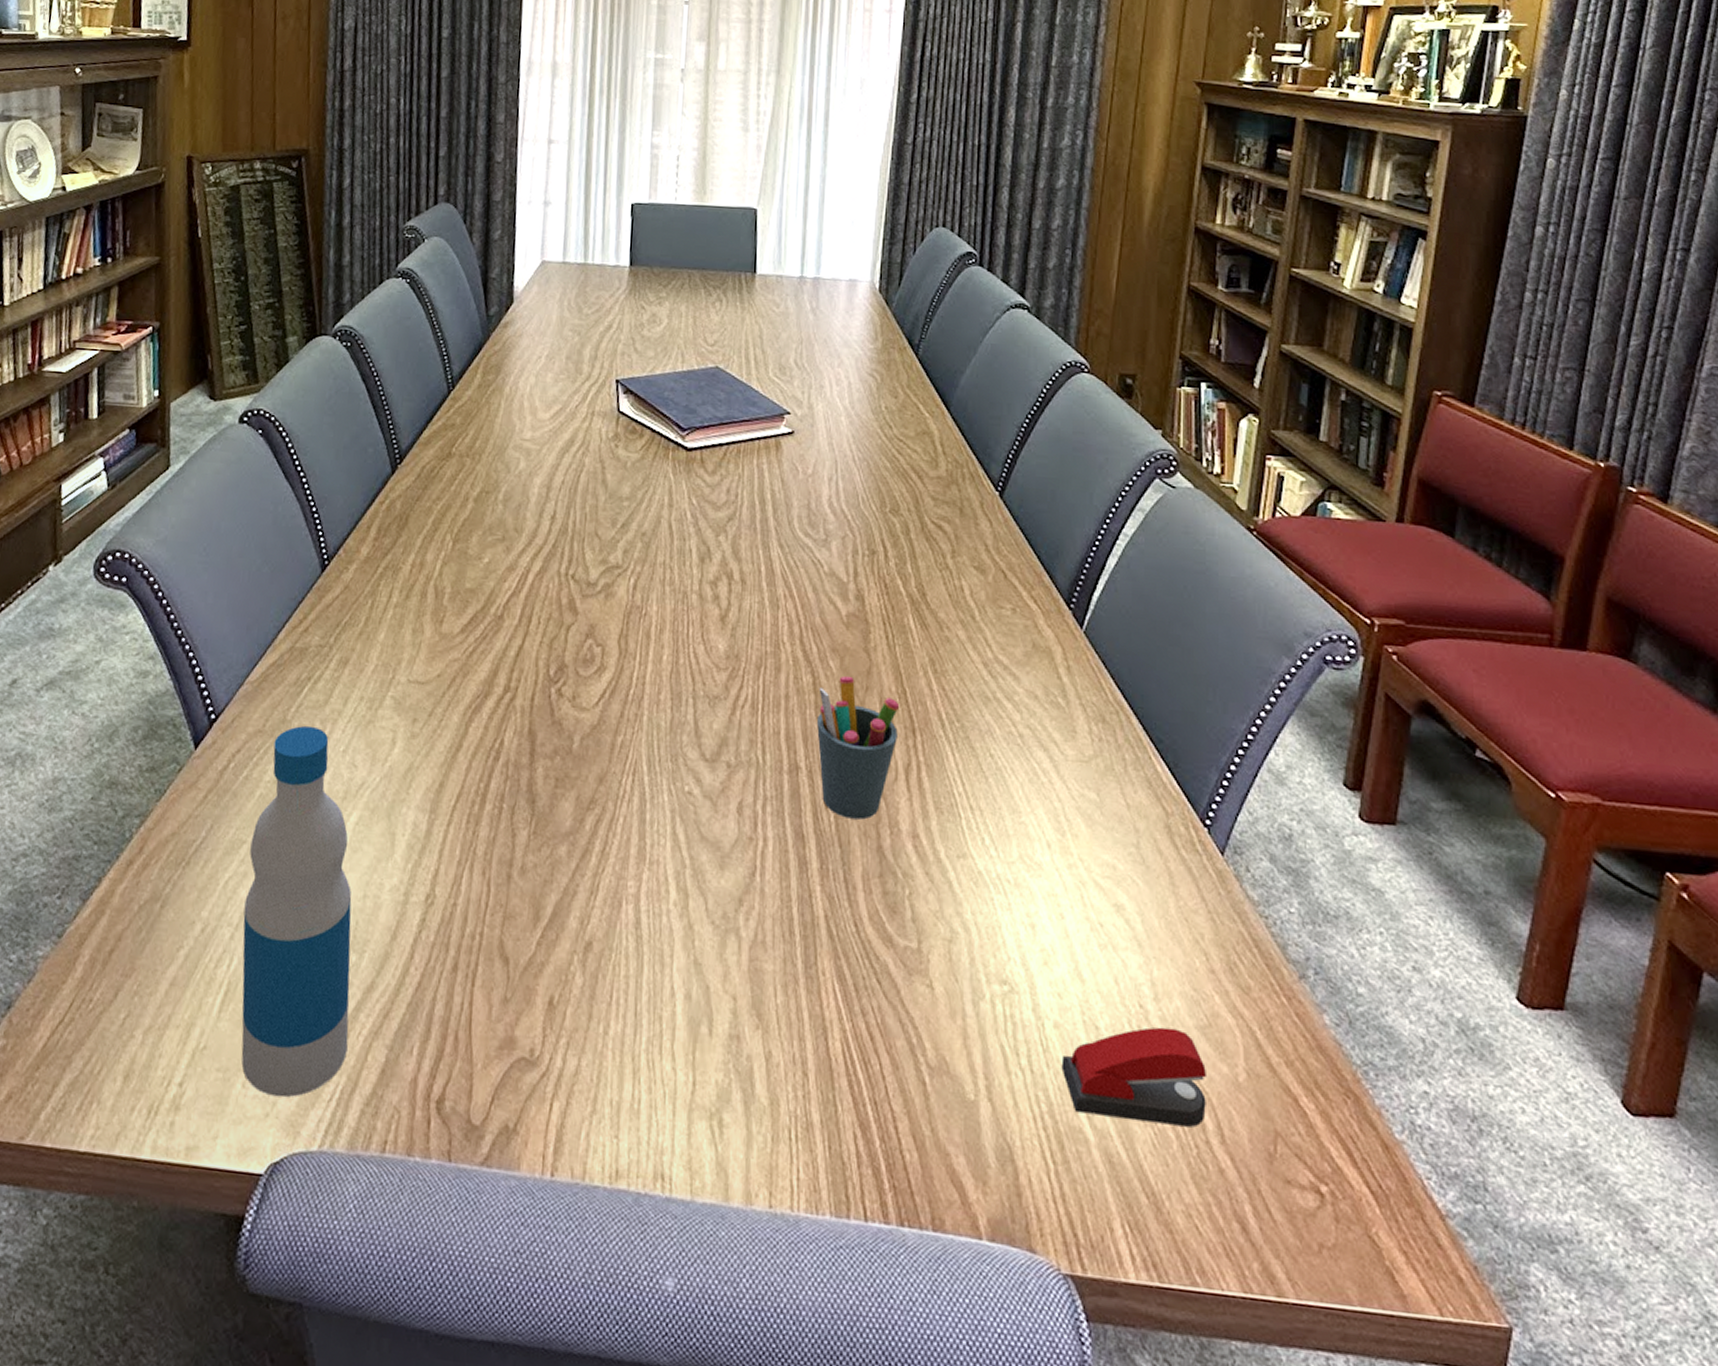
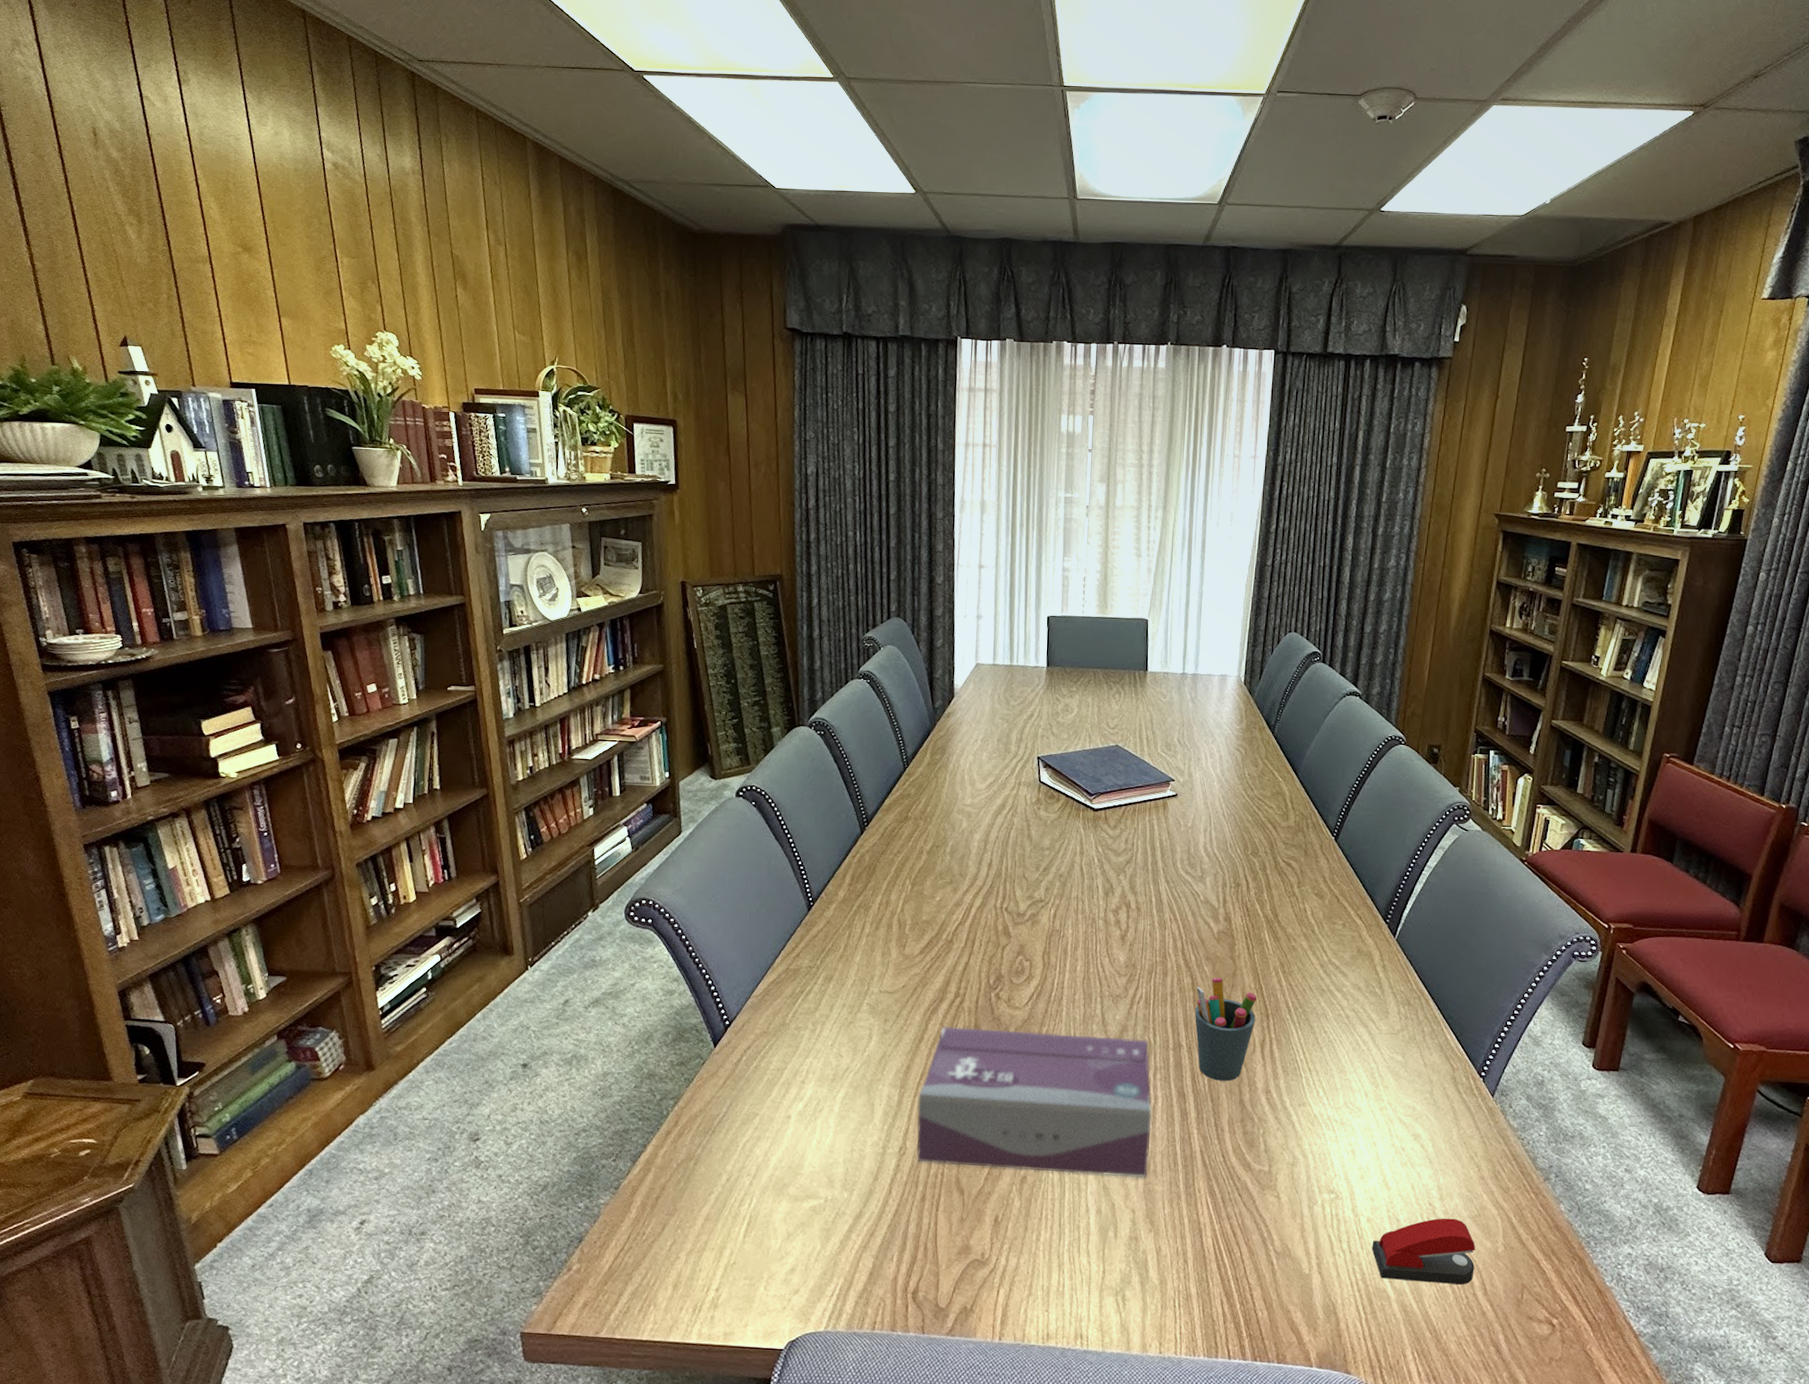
bottle: present [241,725,352,1098] -> none [759,1027,844,1295]
tissue box: none [448,731,760,951] -> present [917,1027,1152,1177]

